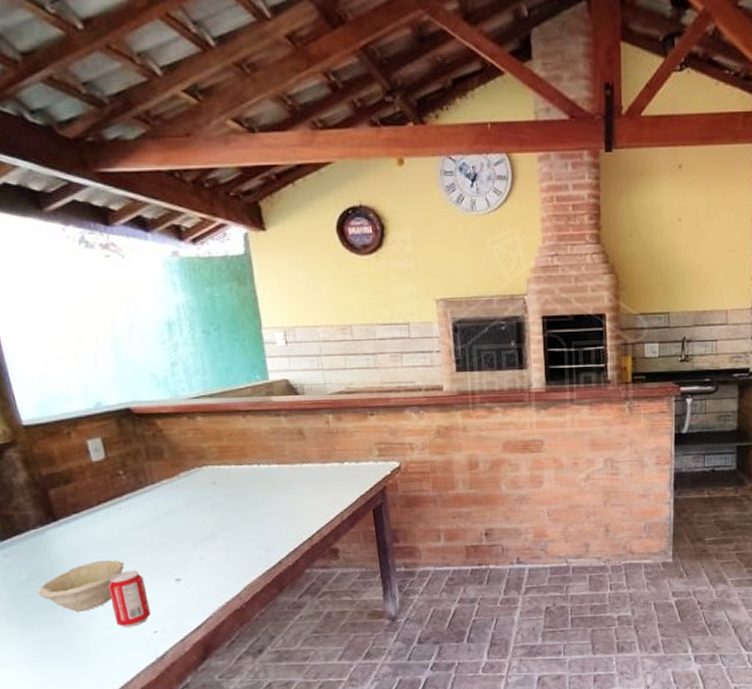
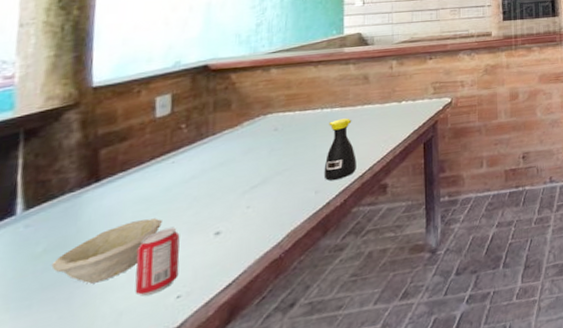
bottle: none [268,476,304,540] -> present [323,118,357,181]

